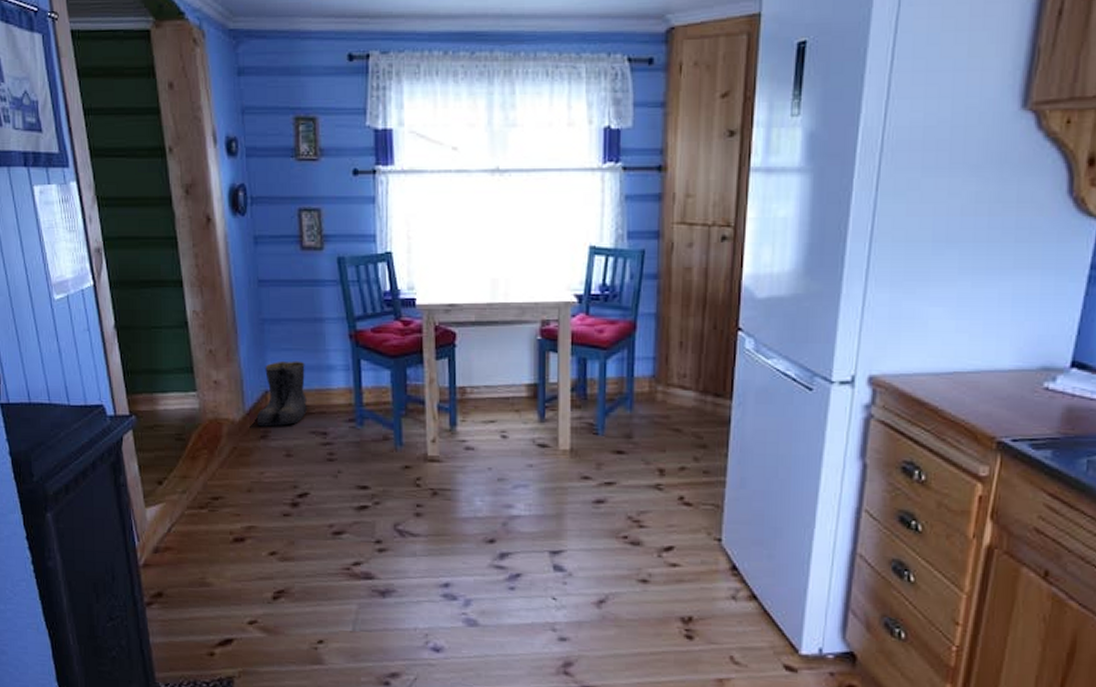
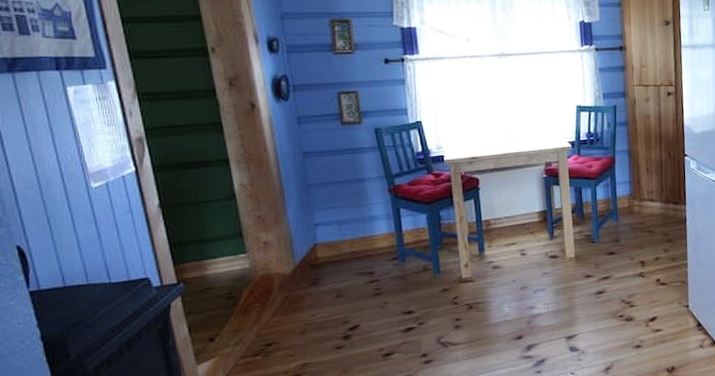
boots: present [257,360,308,427] -> none [307,215,355,276]

